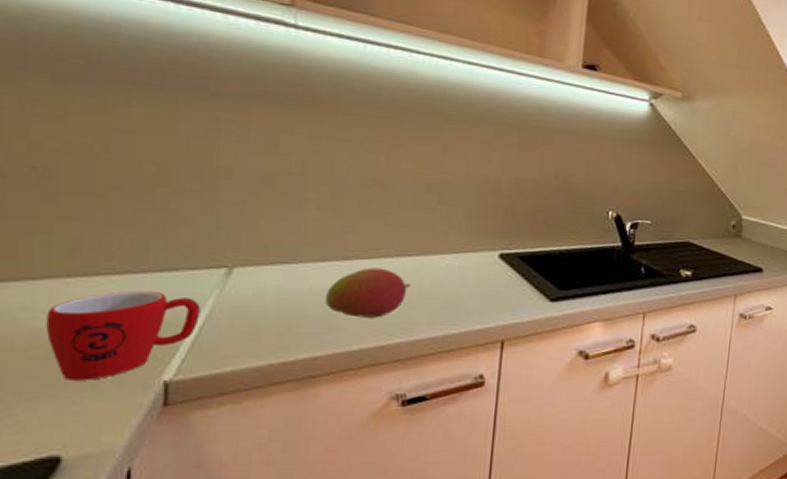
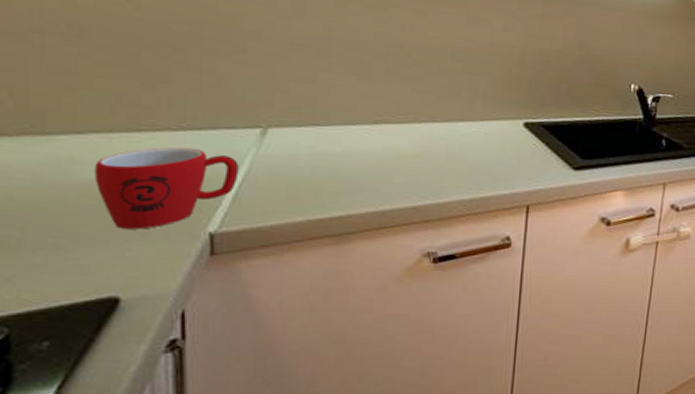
fruit: present [325,267,411,318] -> none [358,132,439,181]

